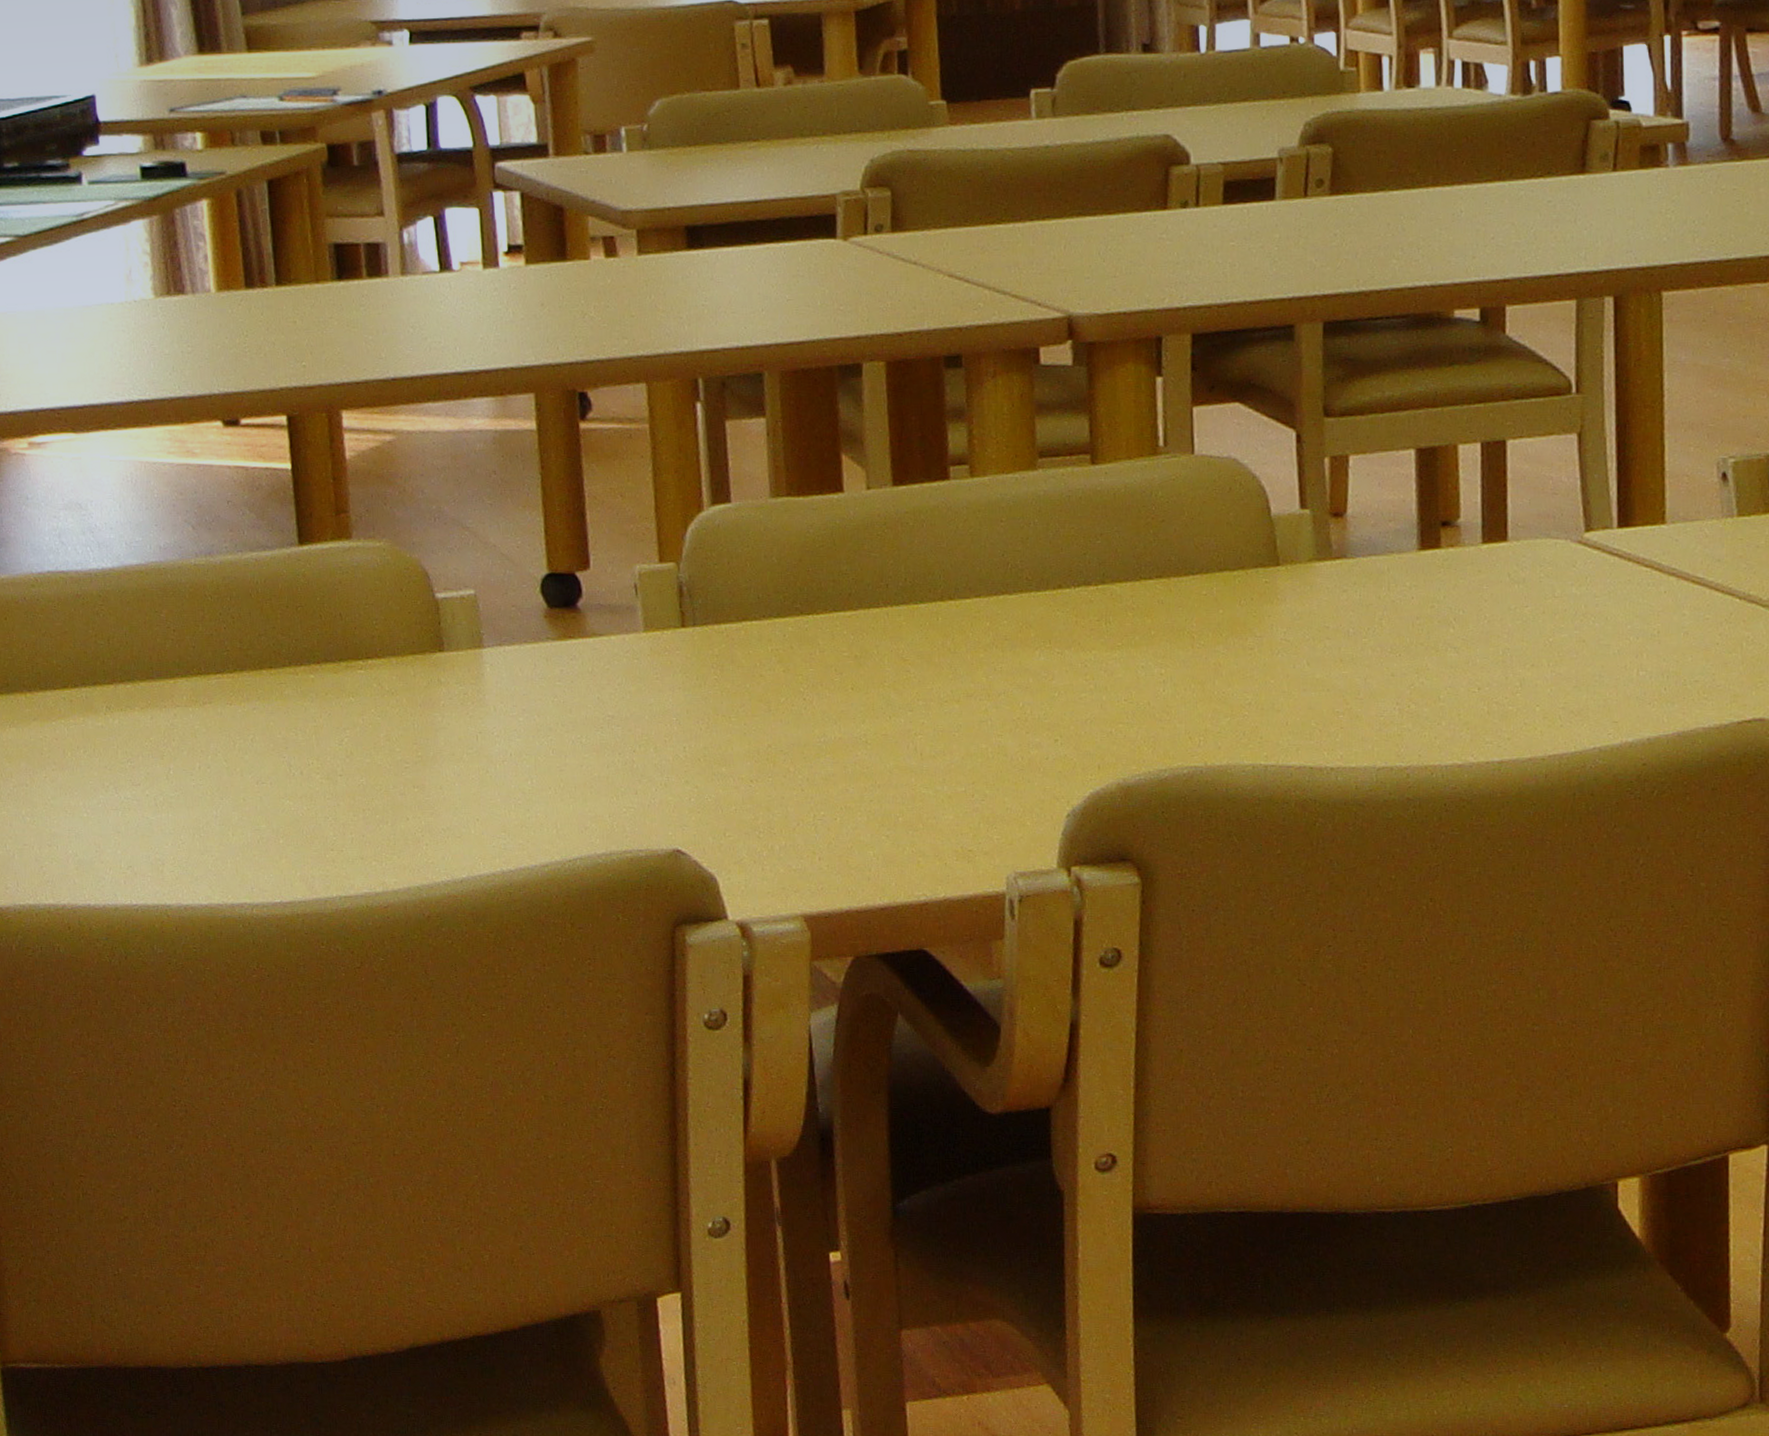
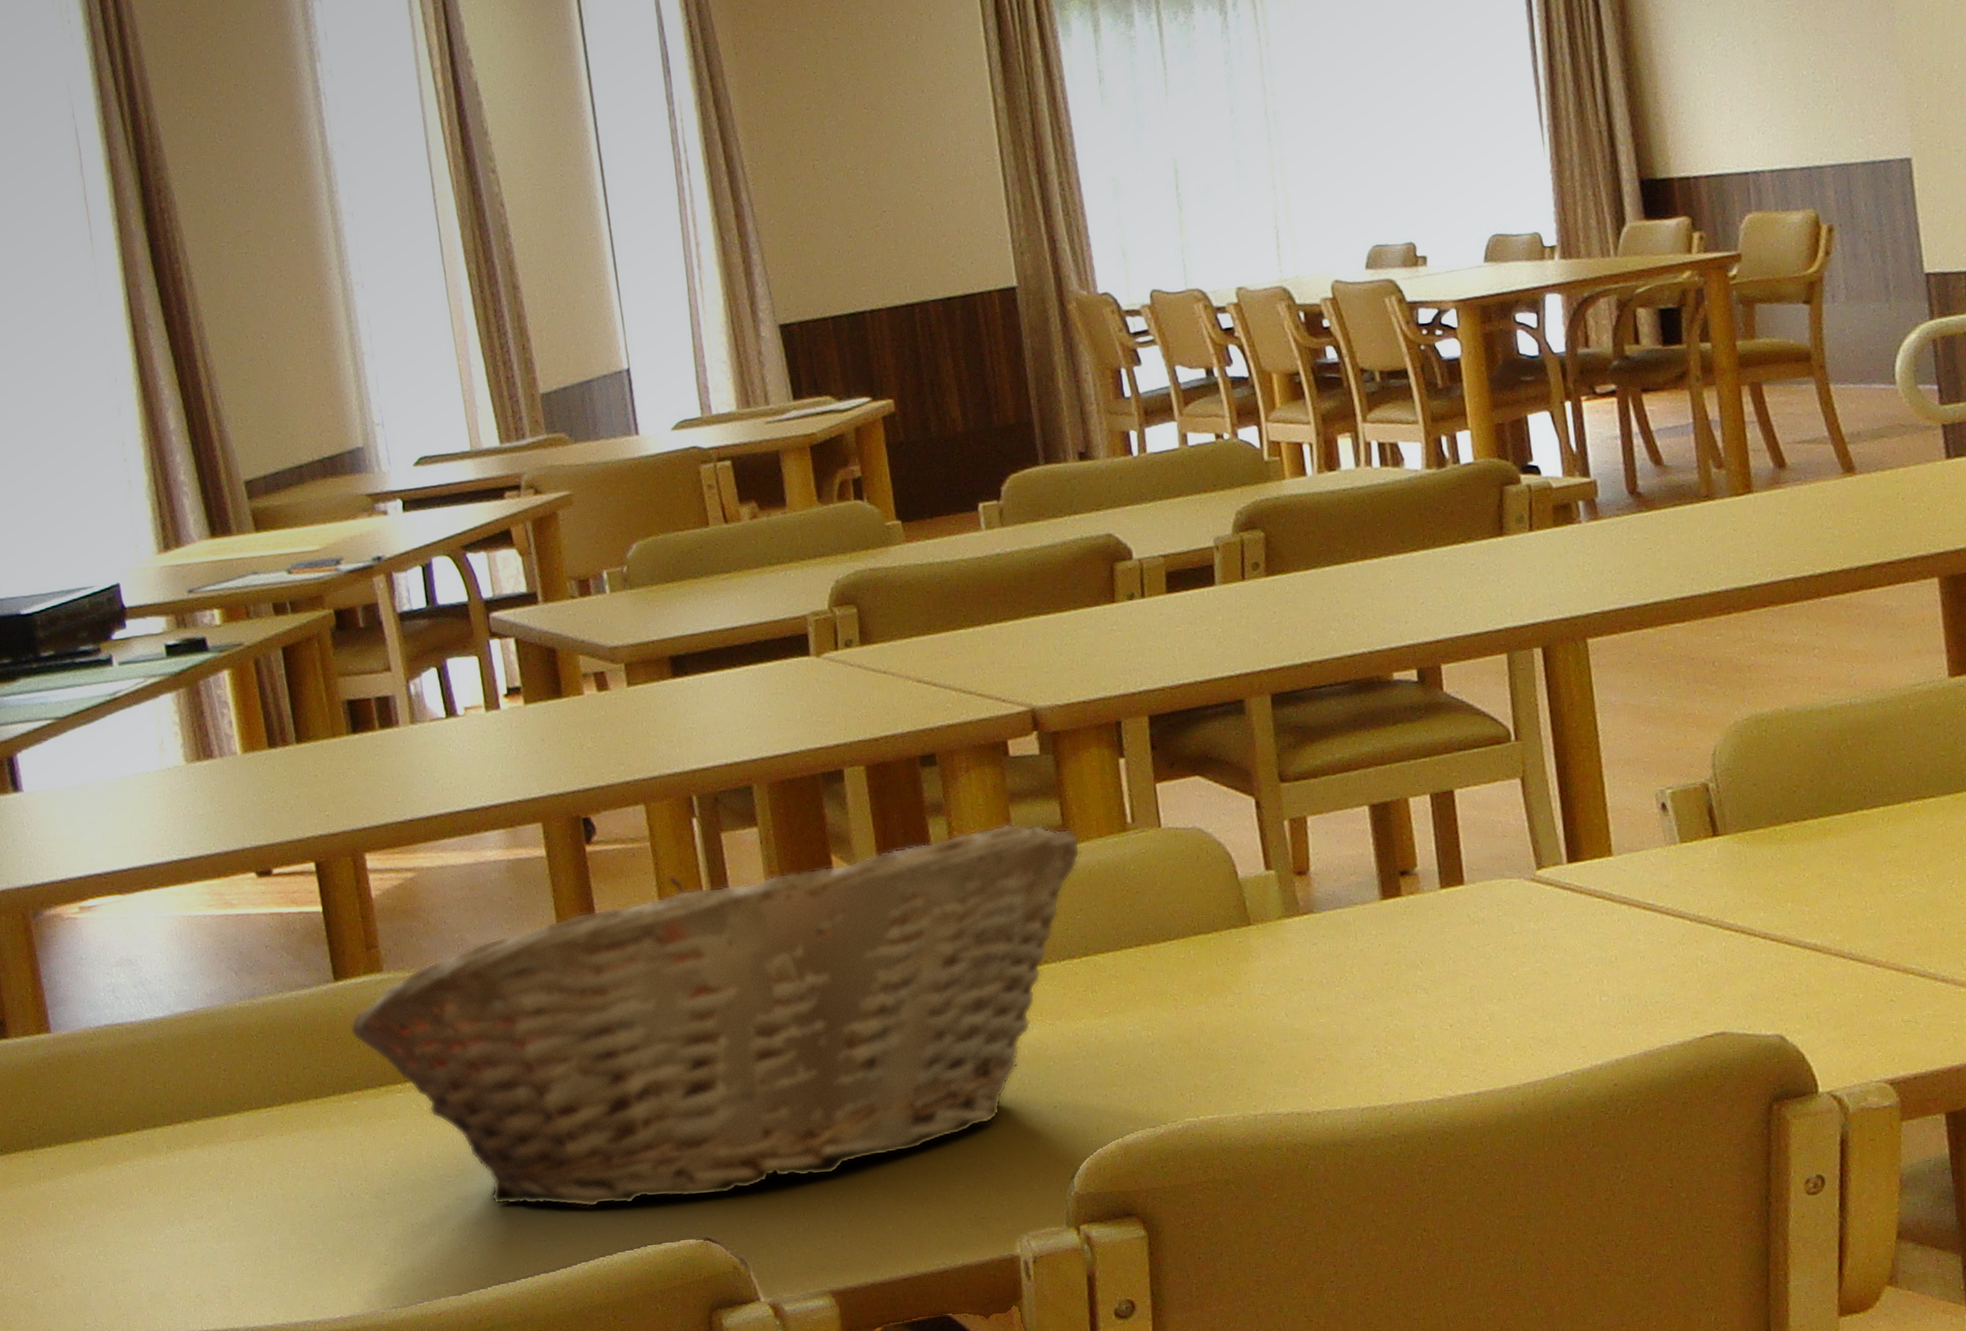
fruit basket: none [312,436,1107,807] -> present [350,823,1081,1208]

